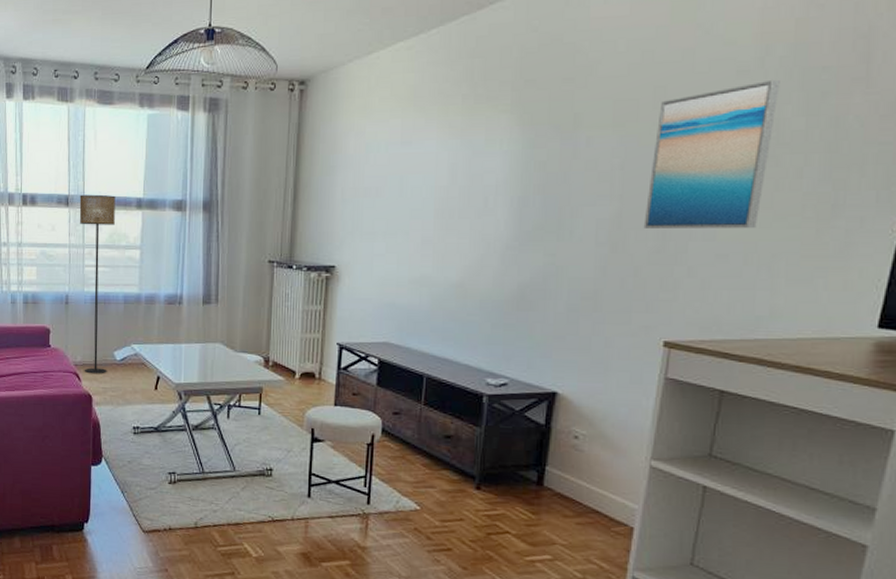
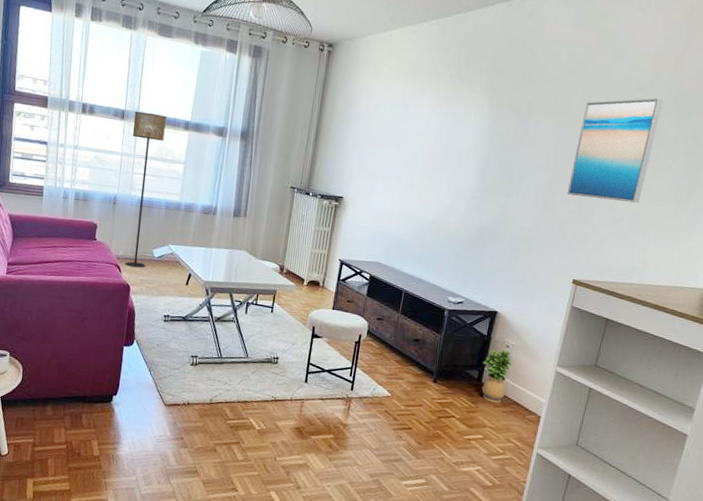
potted plant: none [542,441,586,512] -> present [482,349,513,403]

